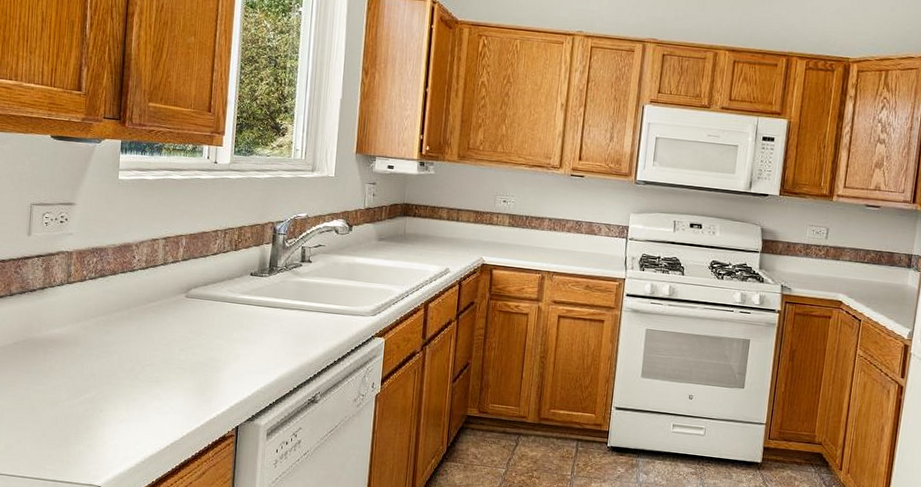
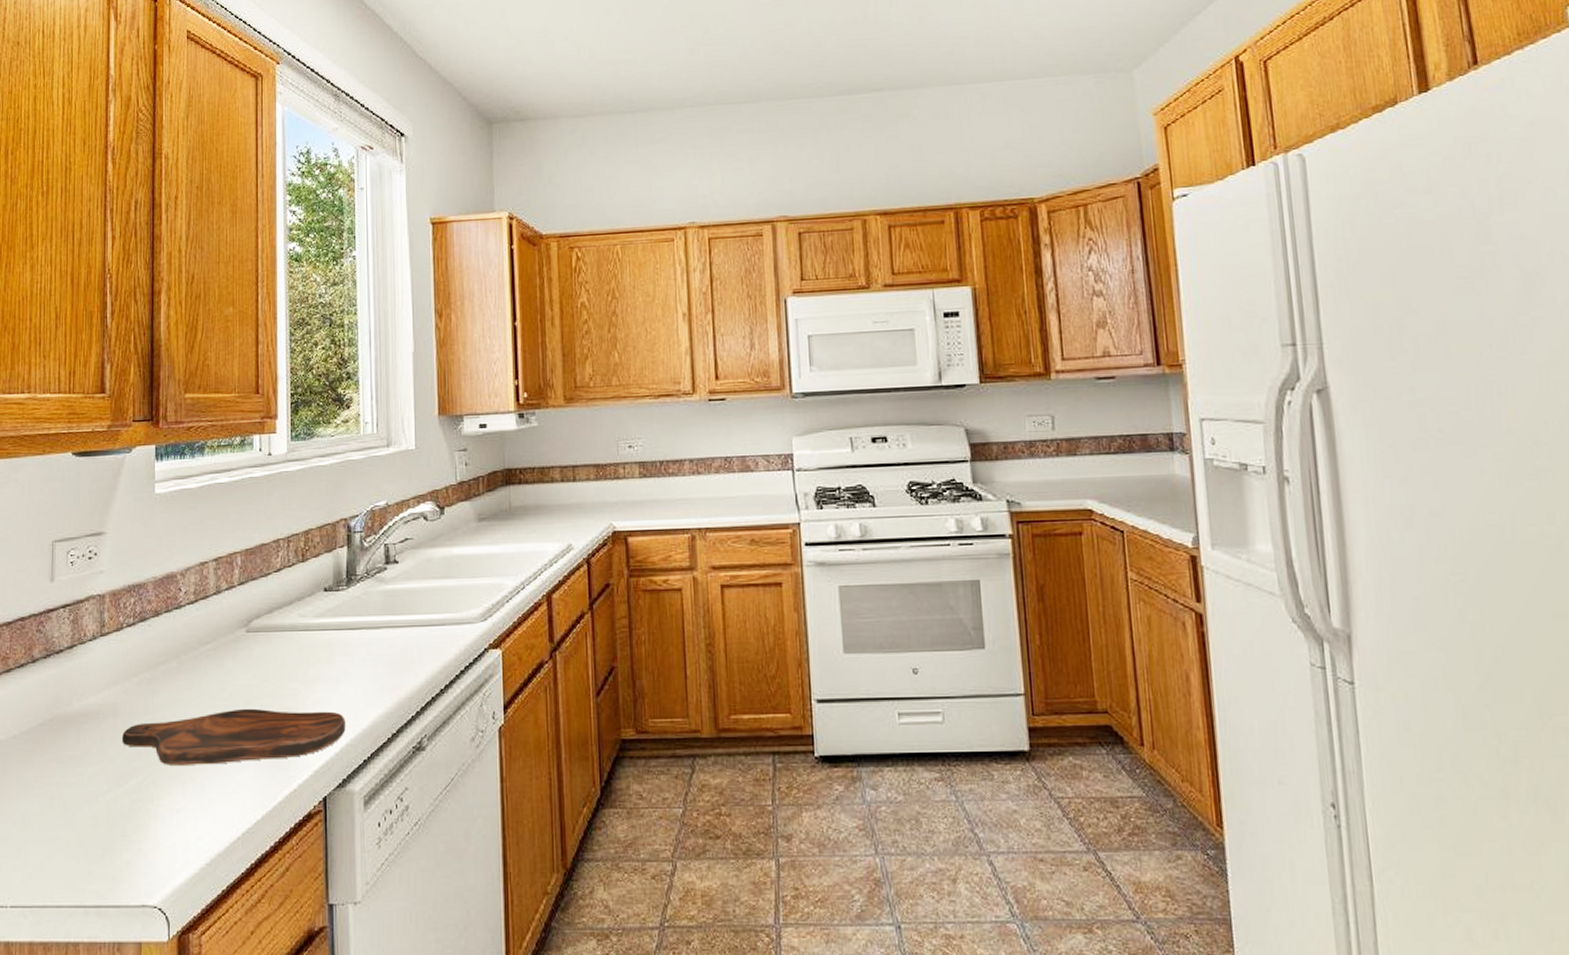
cutting board: none [80,353,258,395] -> present [122,709,346,765]

